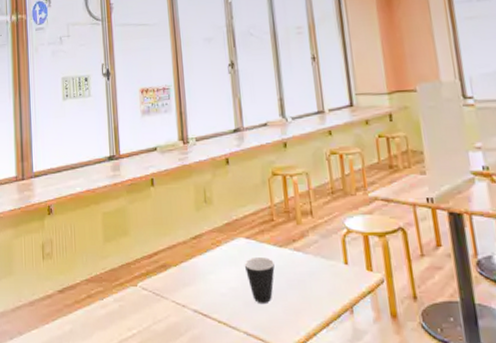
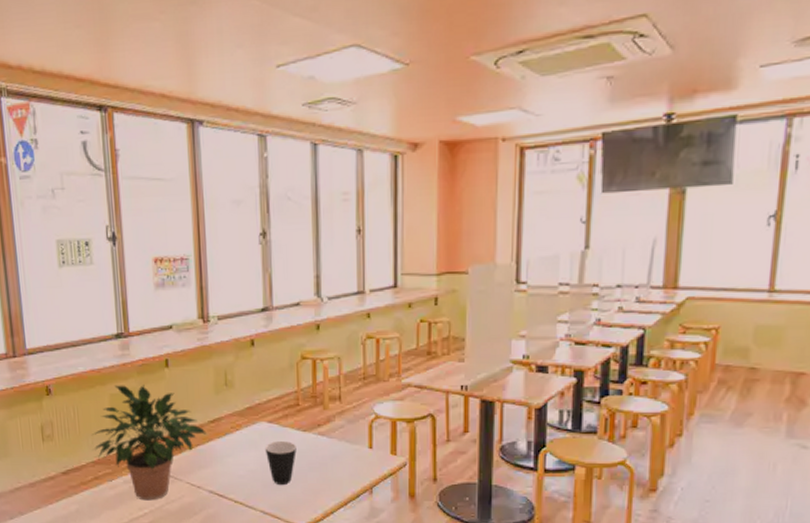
potted plant: none [85,203,190,320] -> present [91,385,207,501]

